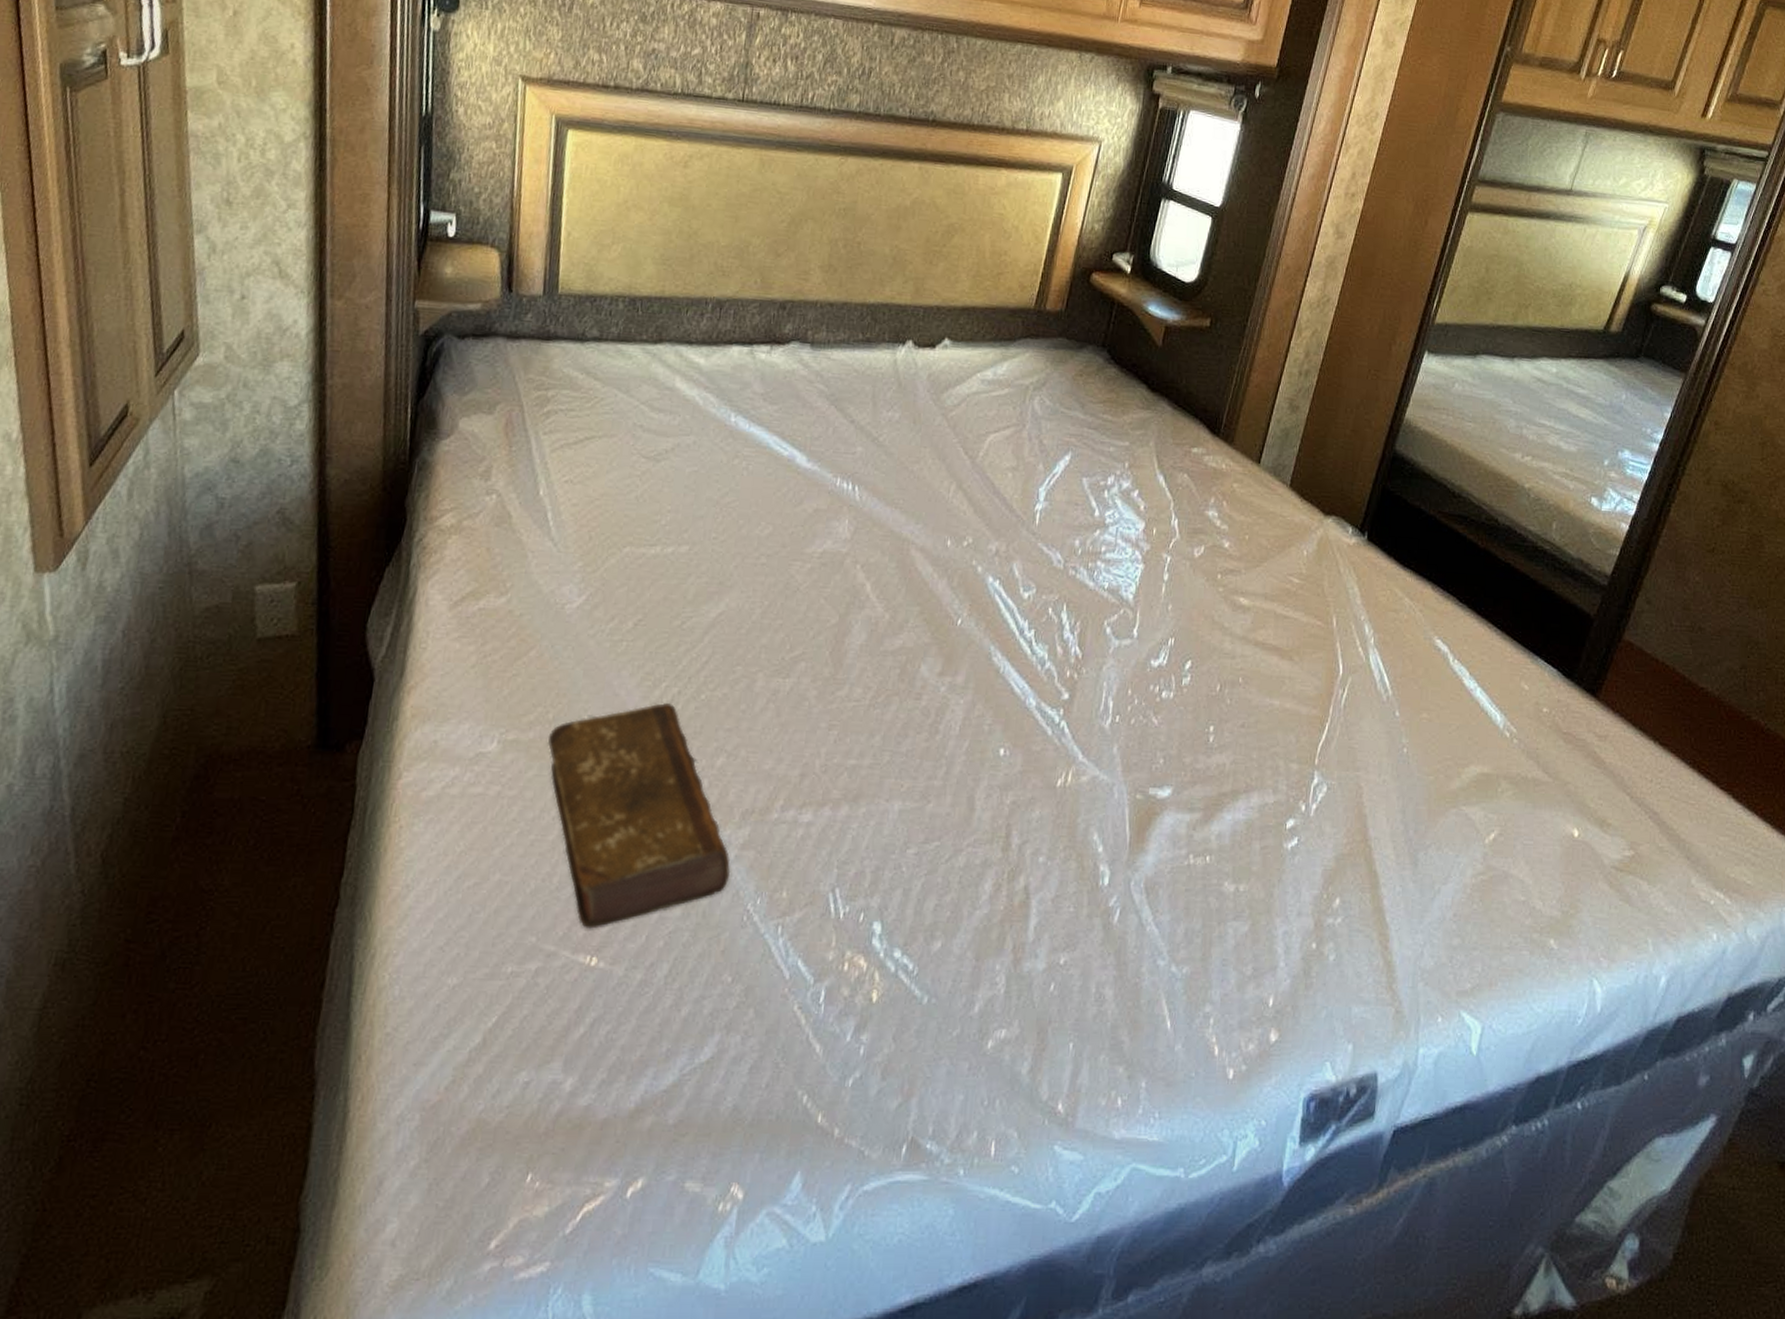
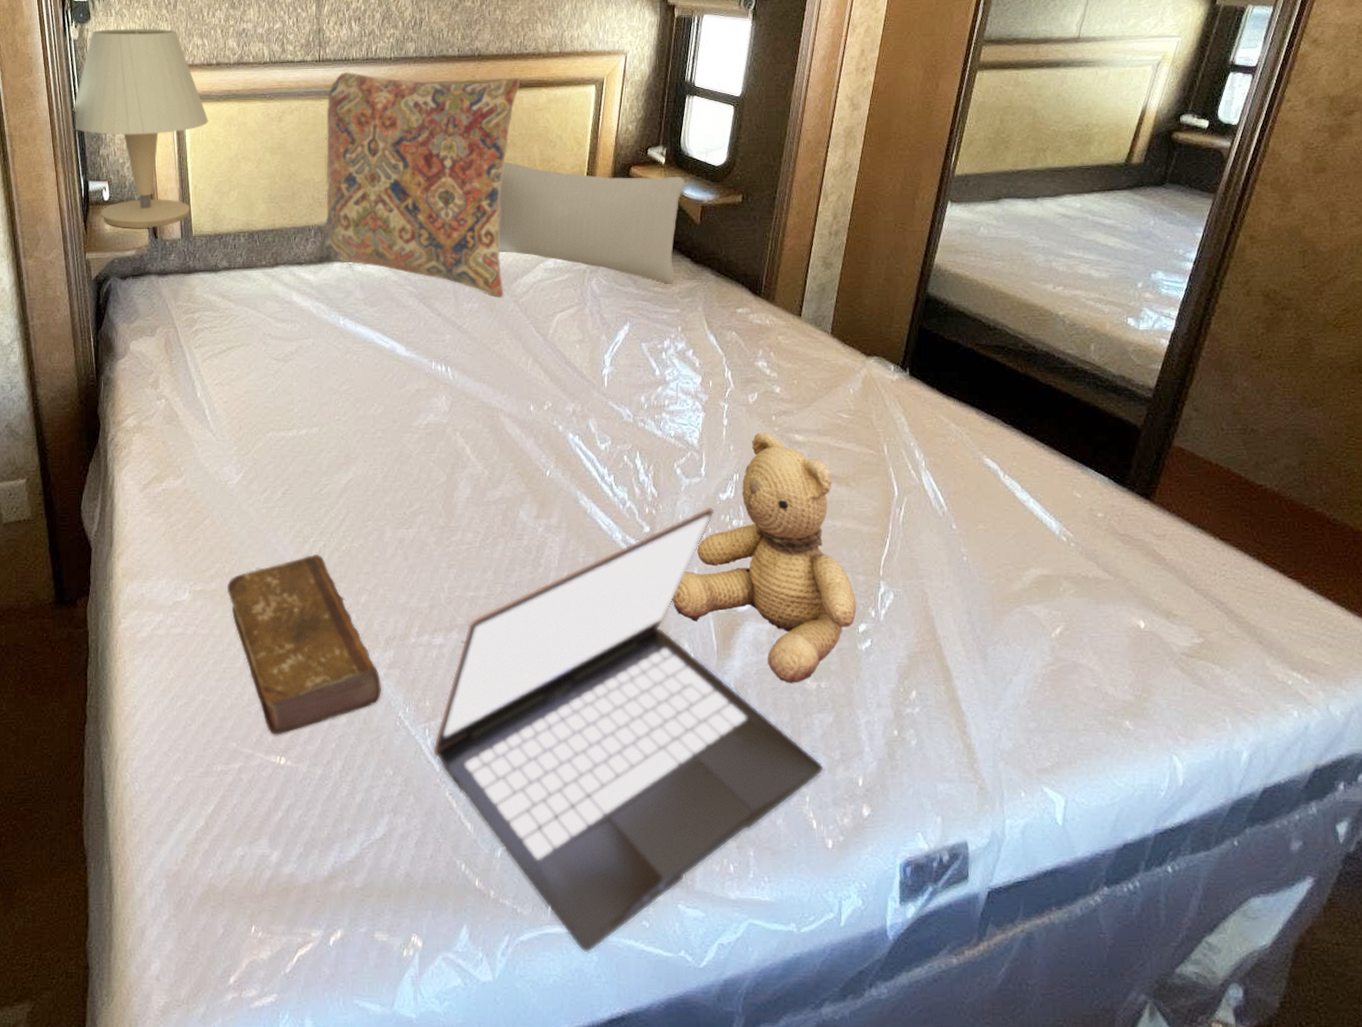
table lamp: none [419,23,597,279] -> present [73,28,209,228]
pillow: none [711,116,977,407] -> present [316,70,520,297]
laptop: none [783,675,1233,1206] -> present [432,508,824,953]
pillow: none [931,248,1151,412] -> present [498,161,685,284]
teddy bear: none [1085,592,1287,885] -> present [672,432,857,683]

